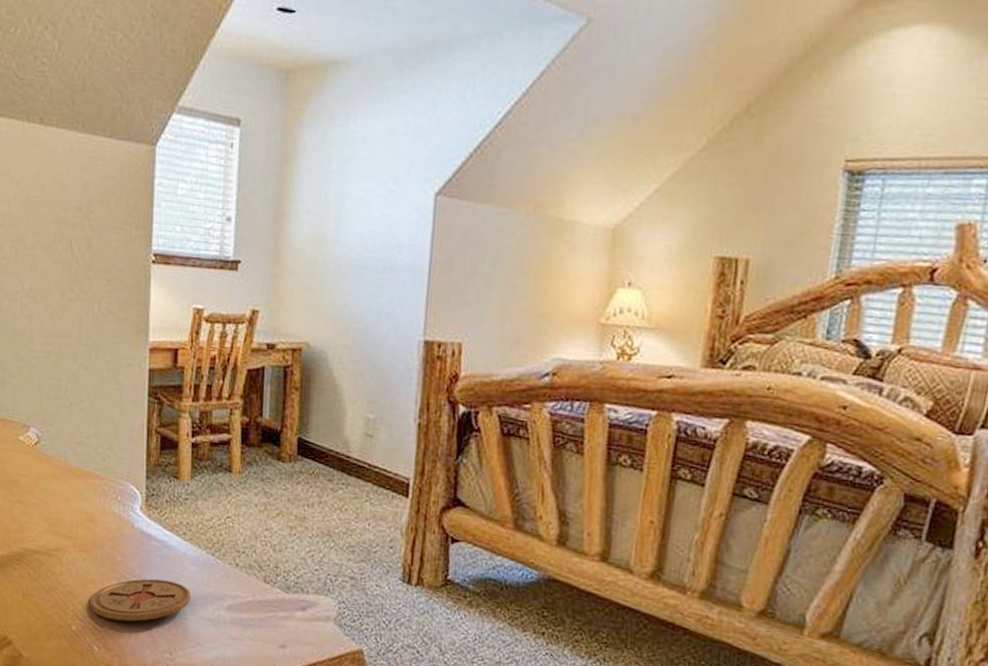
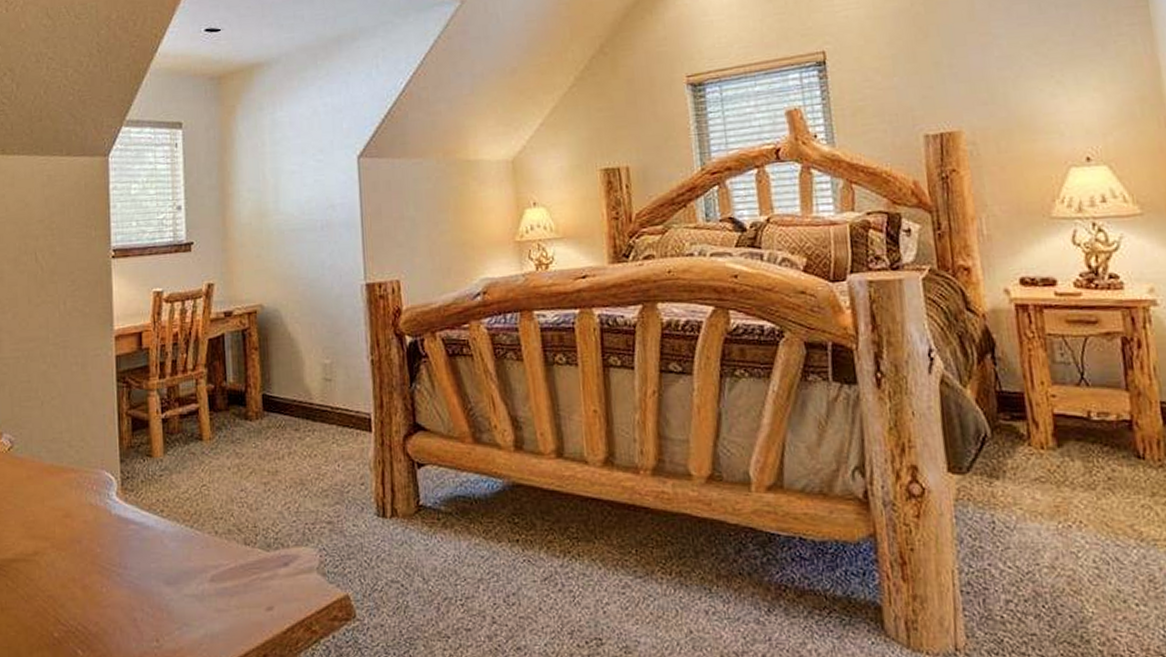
coaster: present [89,578,192,622] -> none [71,563,174,617]

